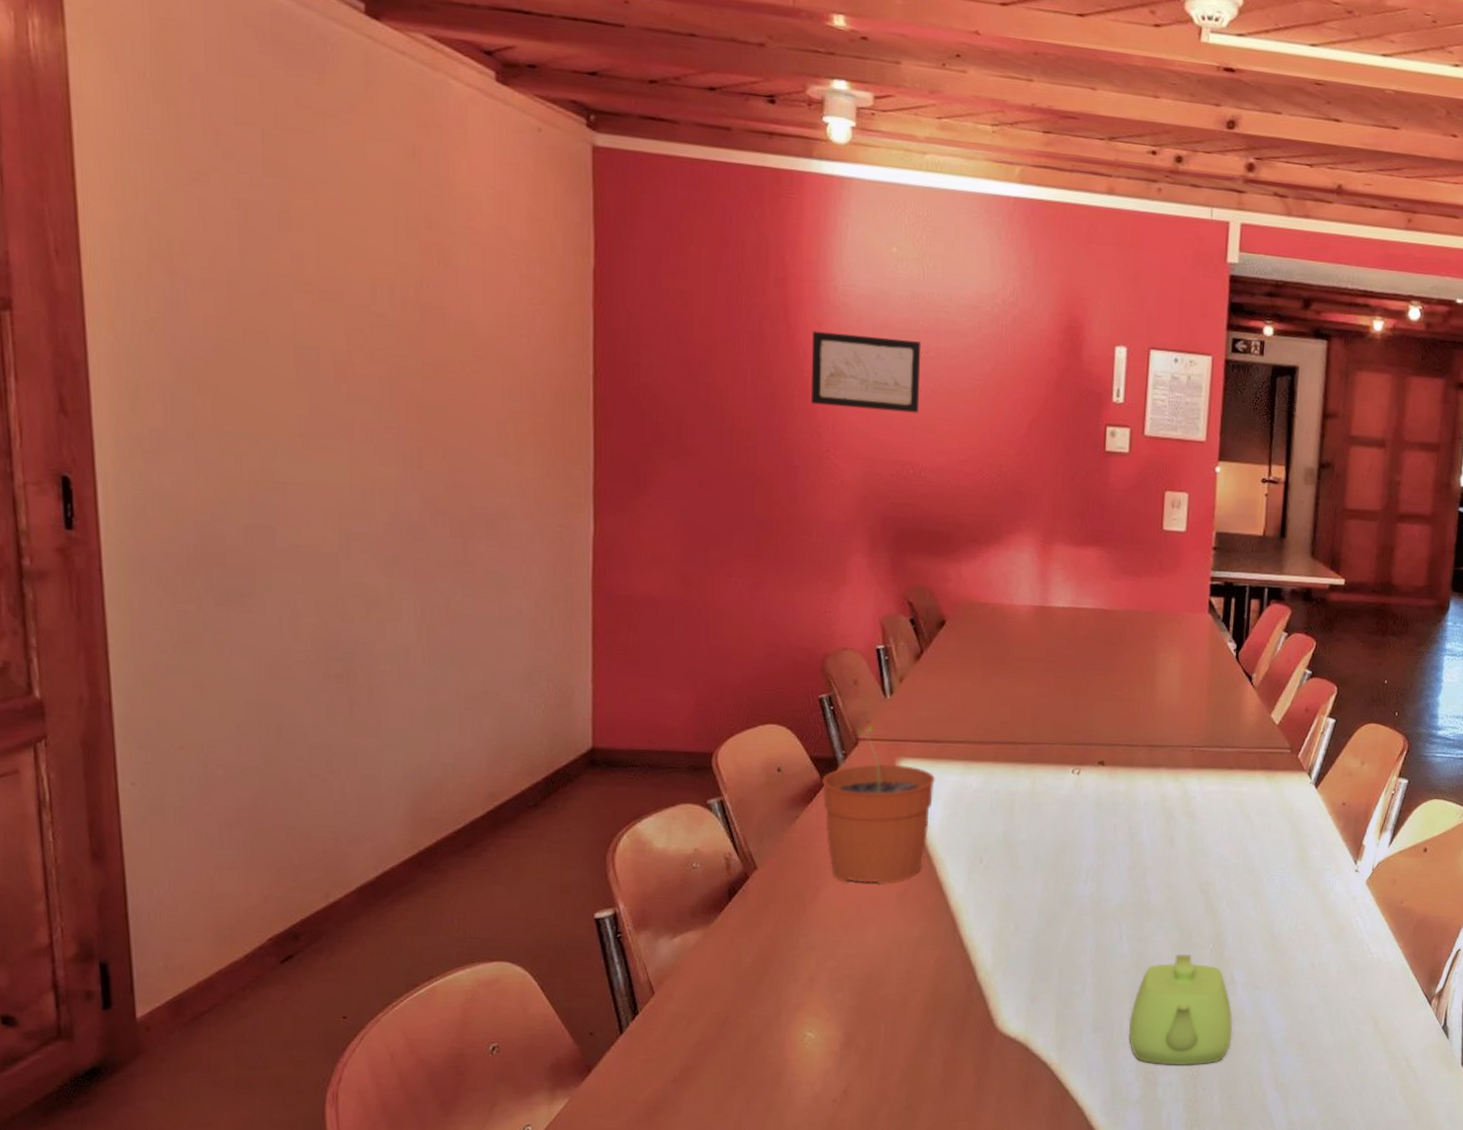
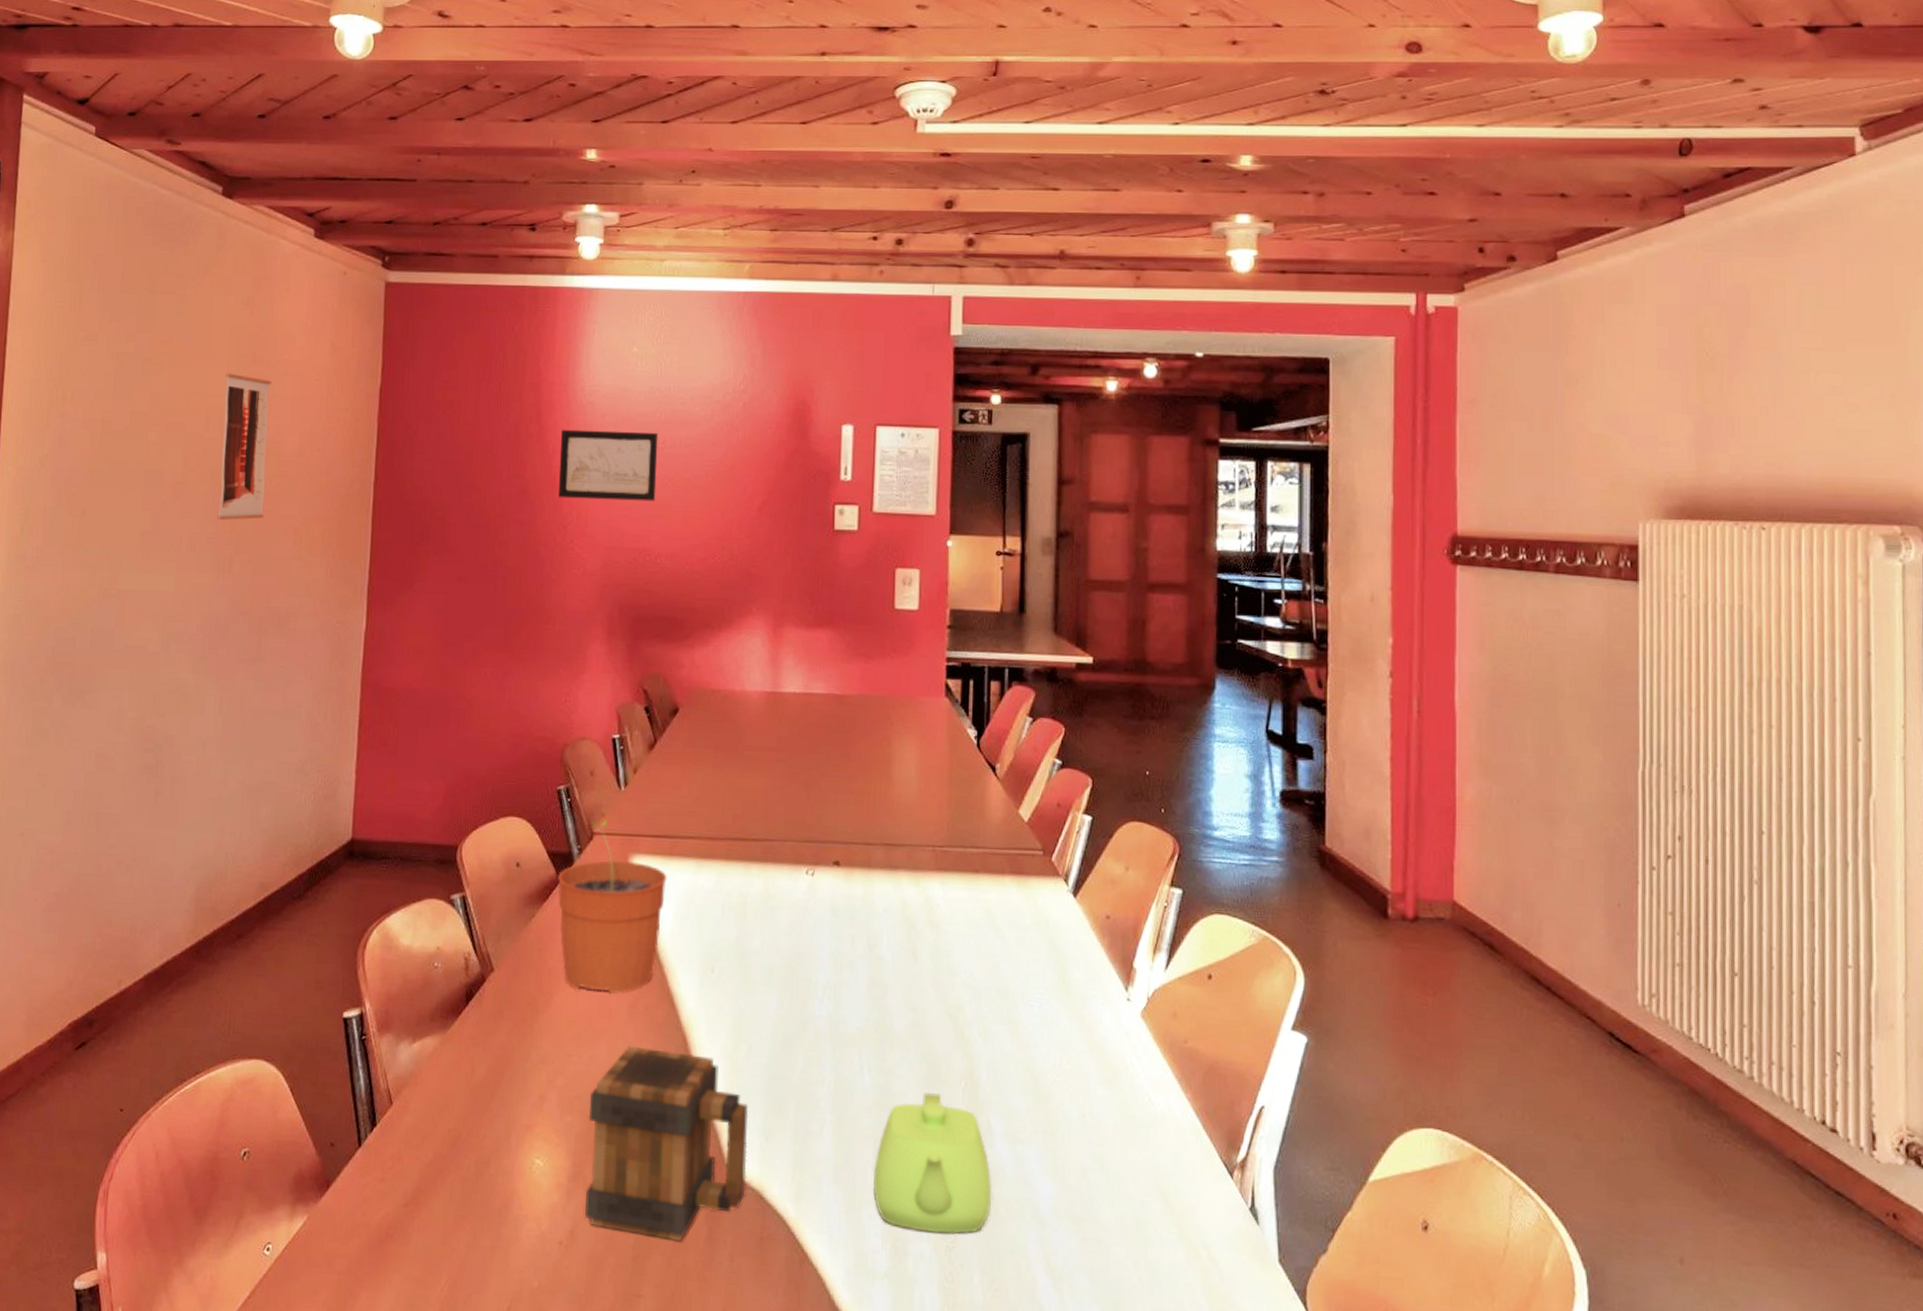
wall art: none [392,236,458,409] -> present [217,373,272,521]
mug: none [858,929,1016,1090] -> present [585,1045,749,1241]

